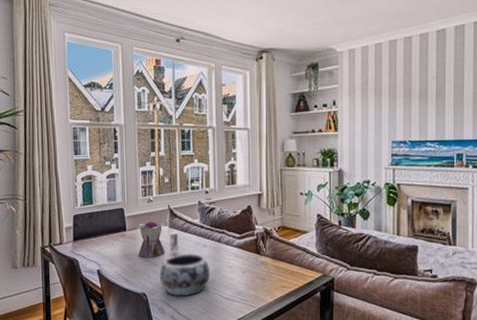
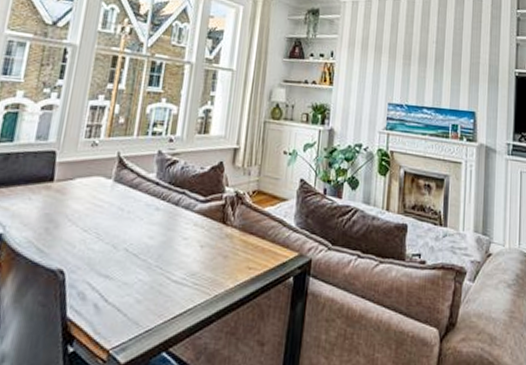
teapot: present [136,222,178,257] -> none [64,172,124,220]
decorative bowl: present [159,254,211,297] -> none [87,217,160,278]

